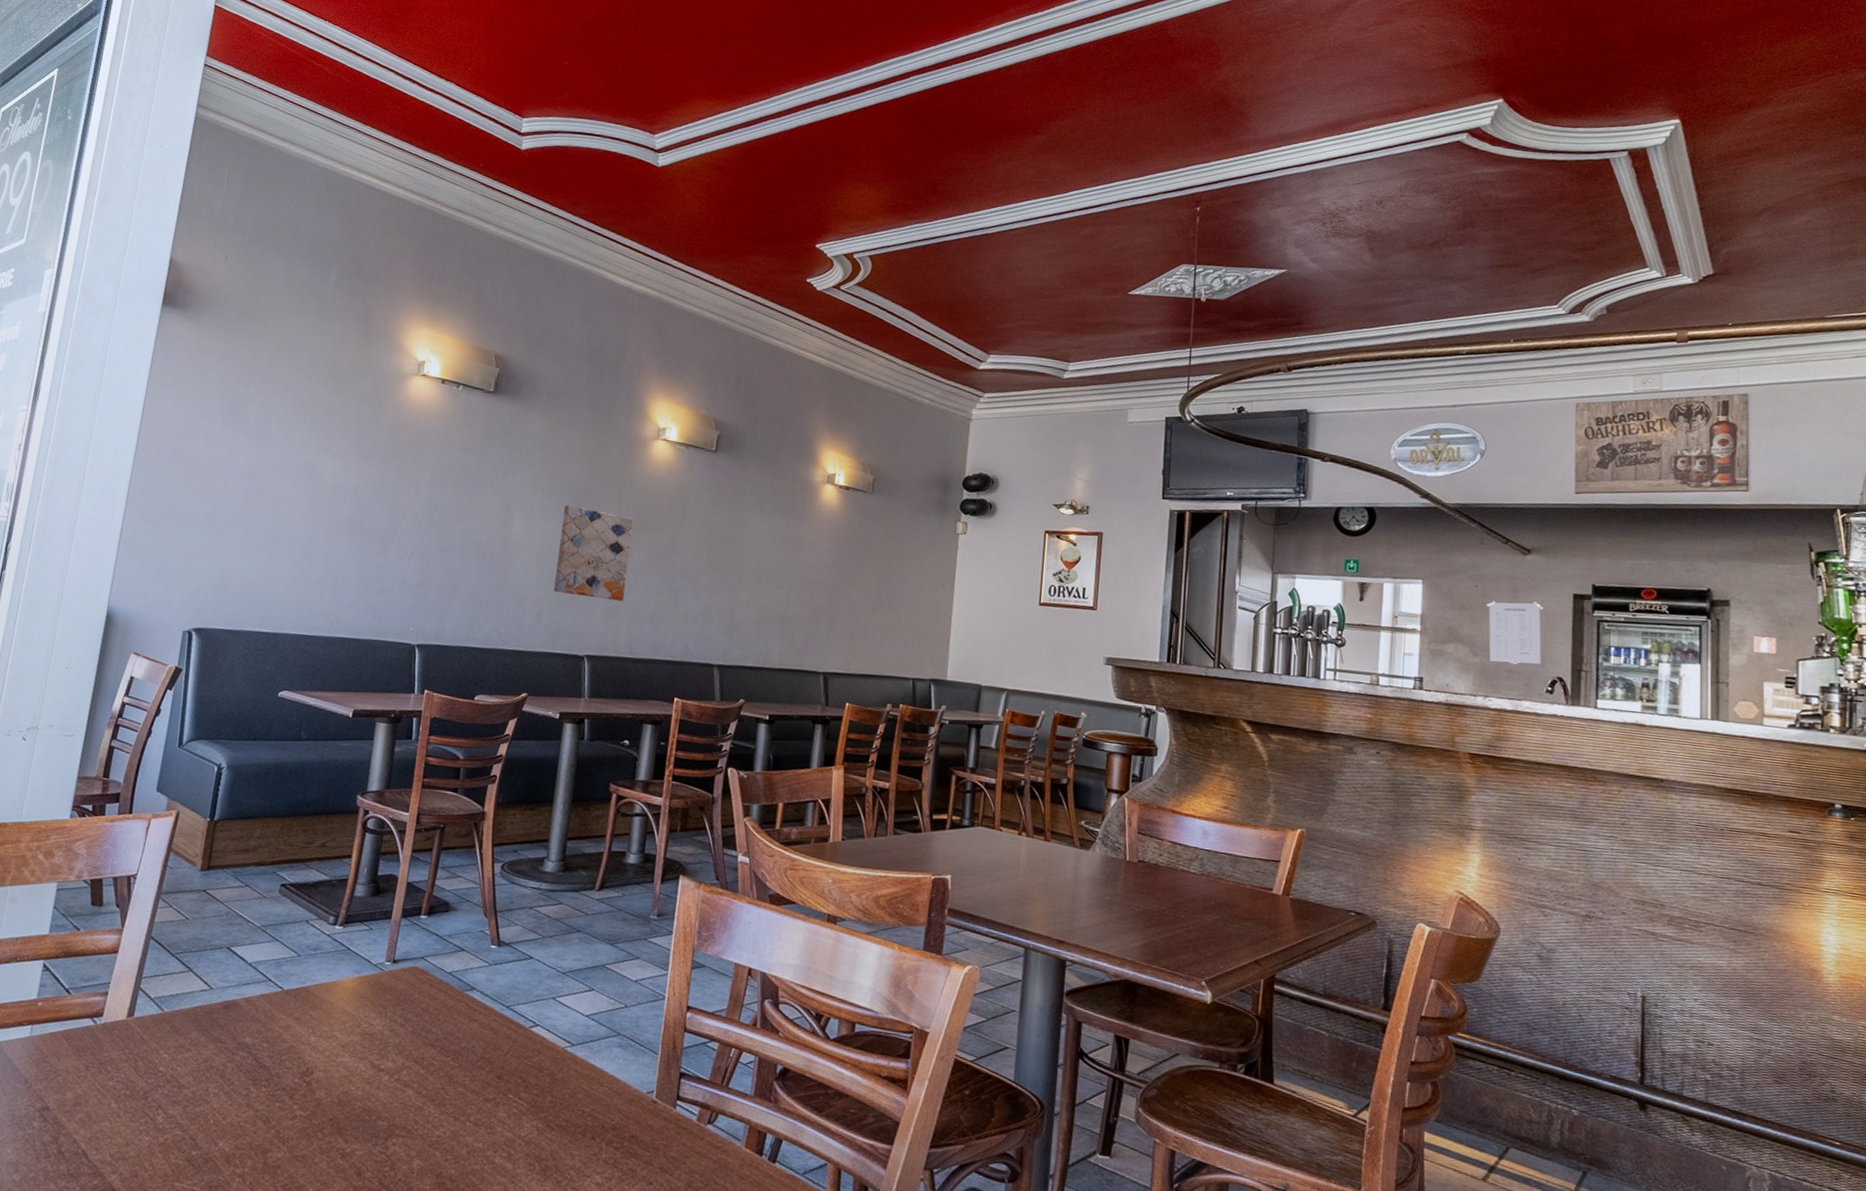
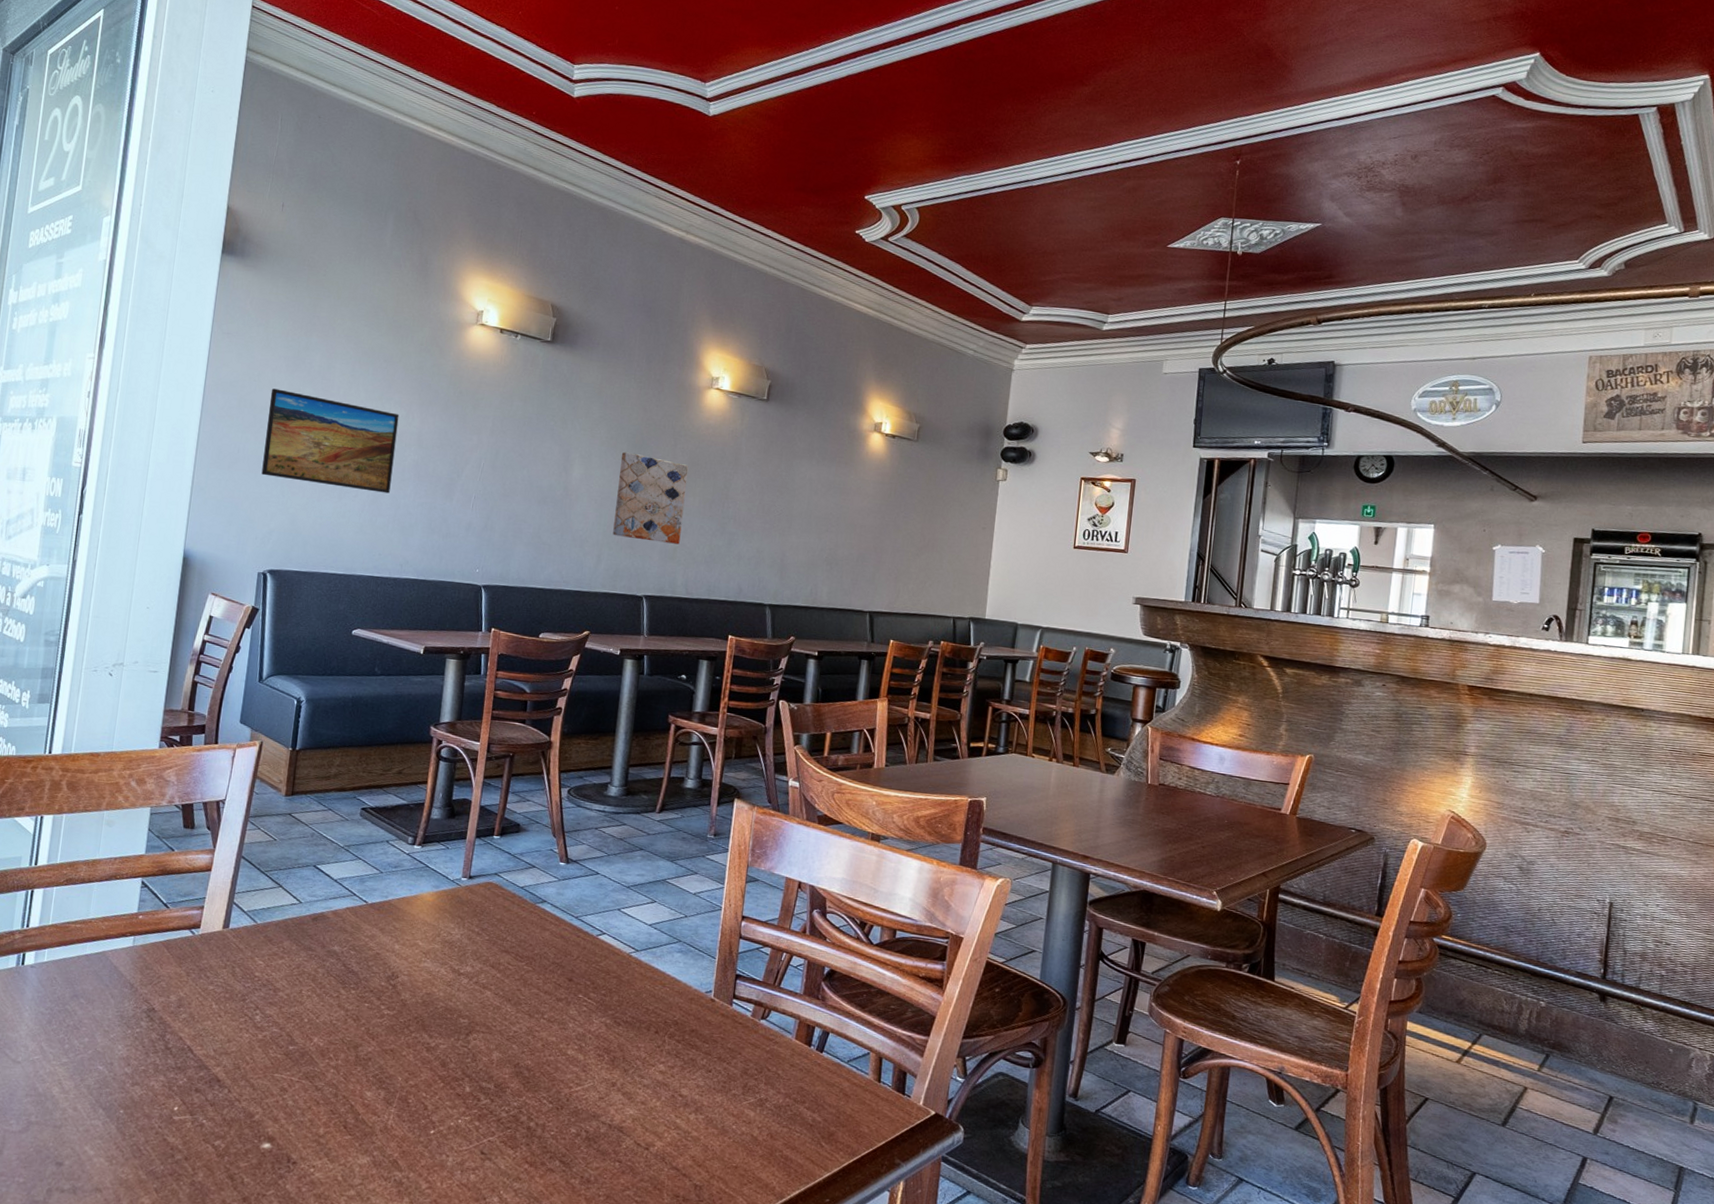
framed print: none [191,440,336,548] -> present [261,388,400,494]

